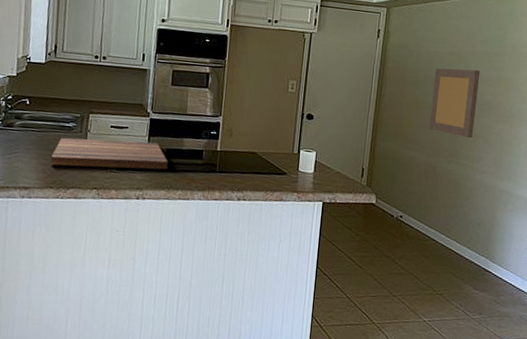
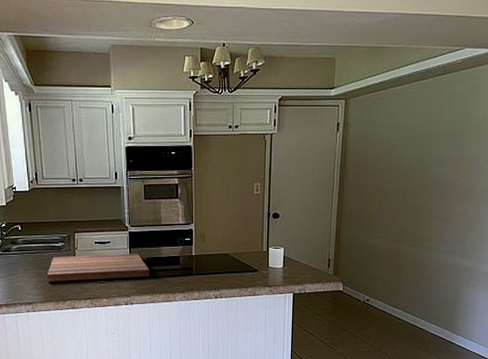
wall art: present [429,68,481,139] -> none [392,152,443,221]

